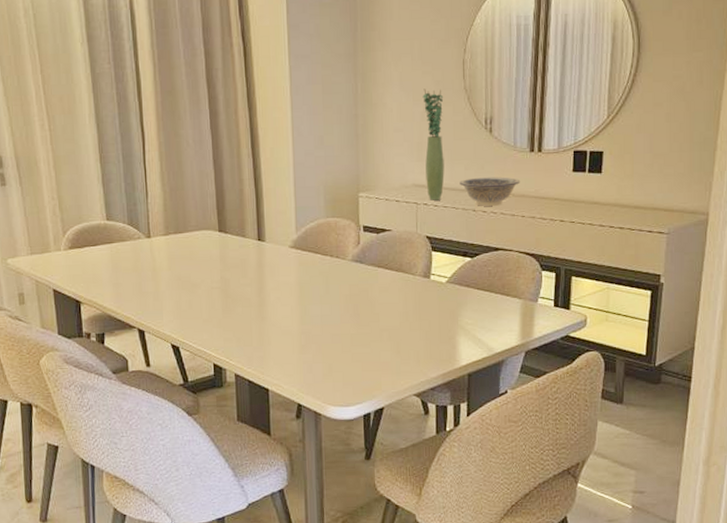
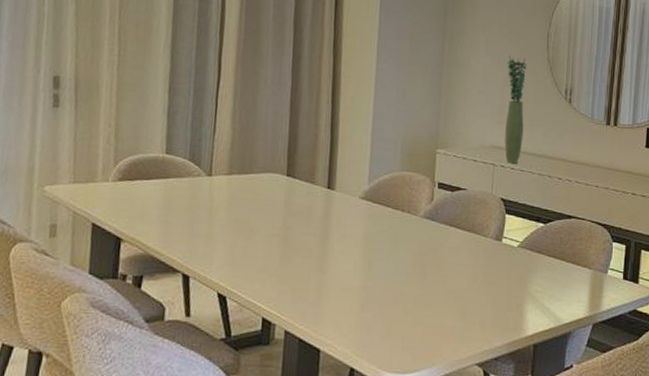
decorative bowl: present [460,177,521,206] -> none [537,144,596,174]

